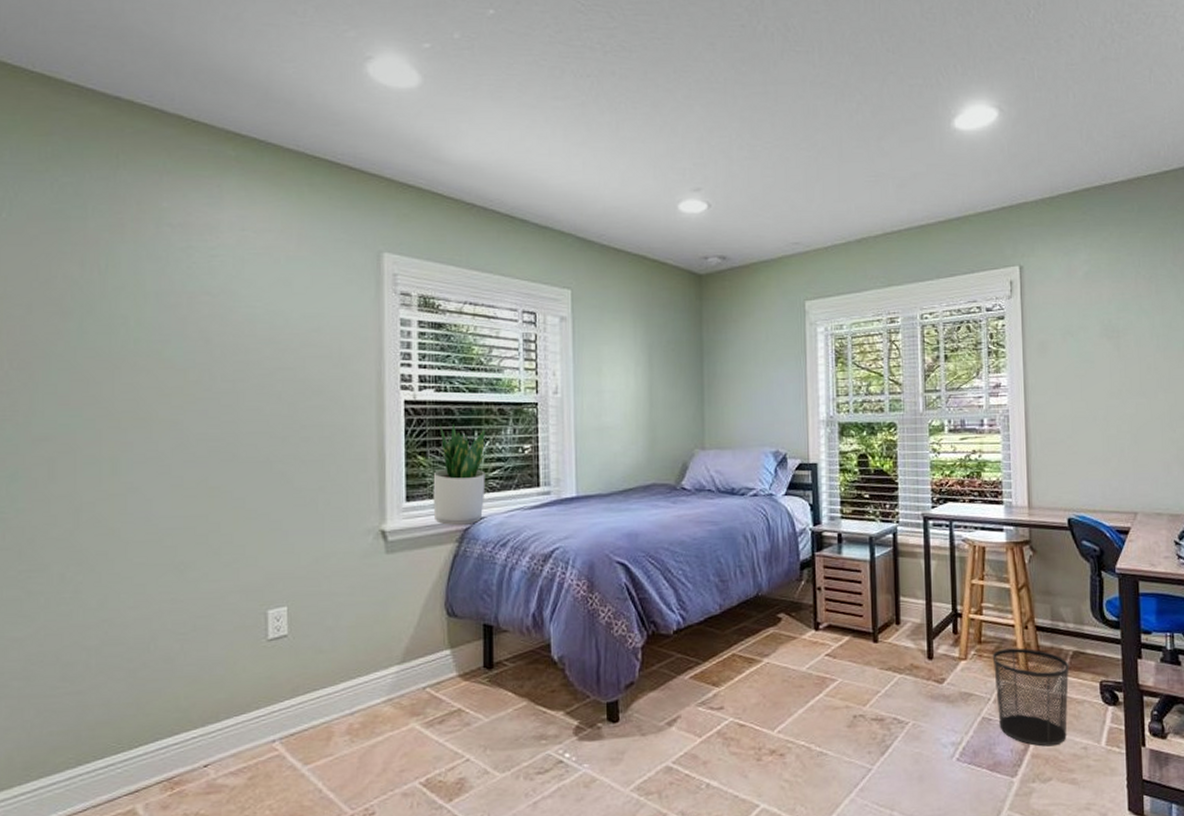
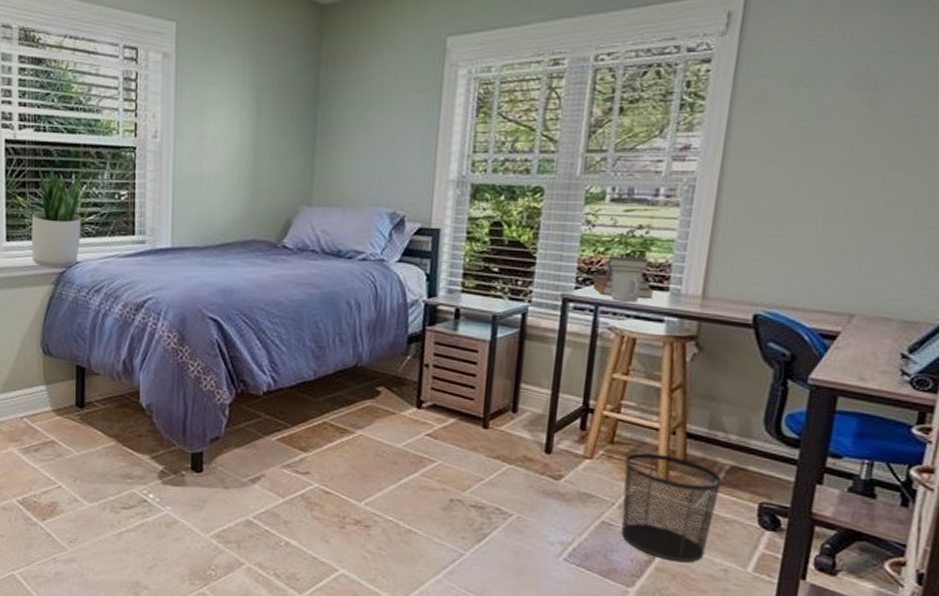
books: none [943,477,992,512] -> present [591,256,653,298]
mug: none [959,492,983,516] -> present [610,273,643,302]

